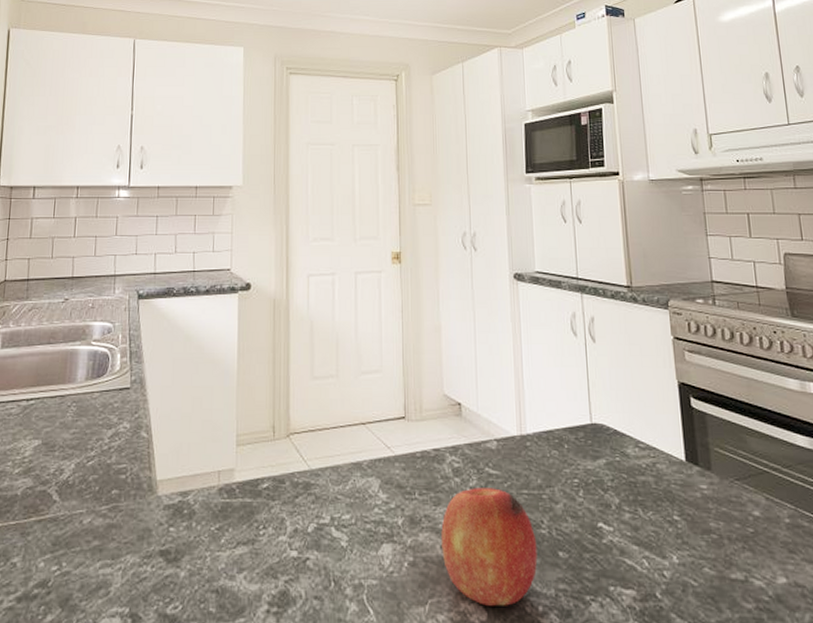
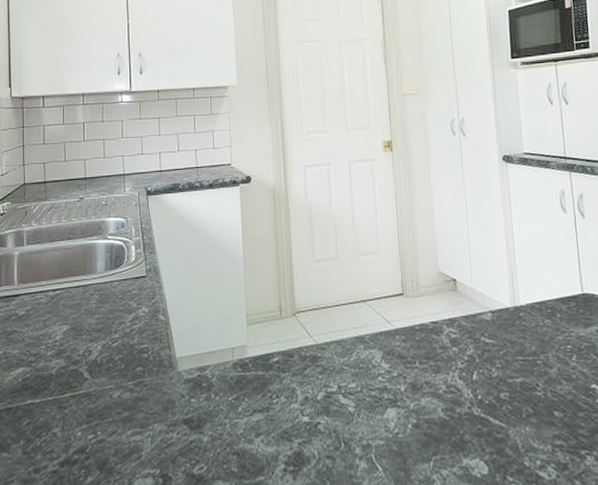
fruit: present [441,488,538,606] -> none [441,356,534,461]

